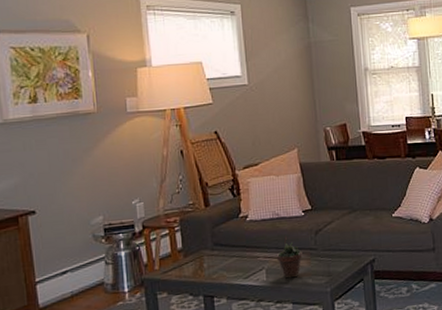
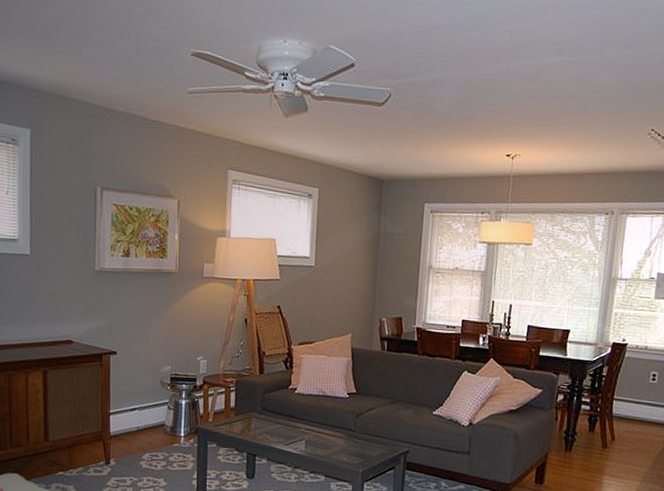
succulent plant: present [276,236,302,279] -> none [317,413,341,453]

